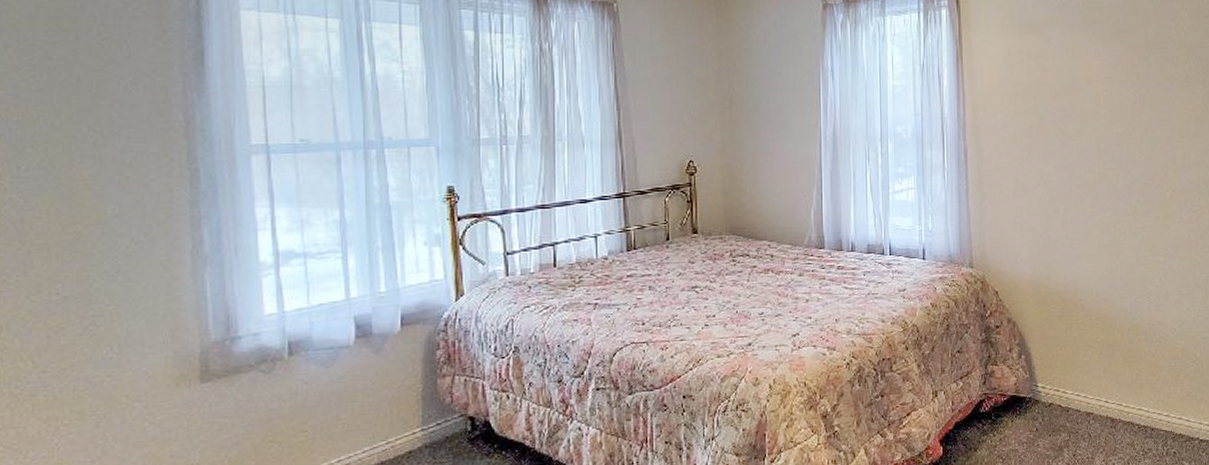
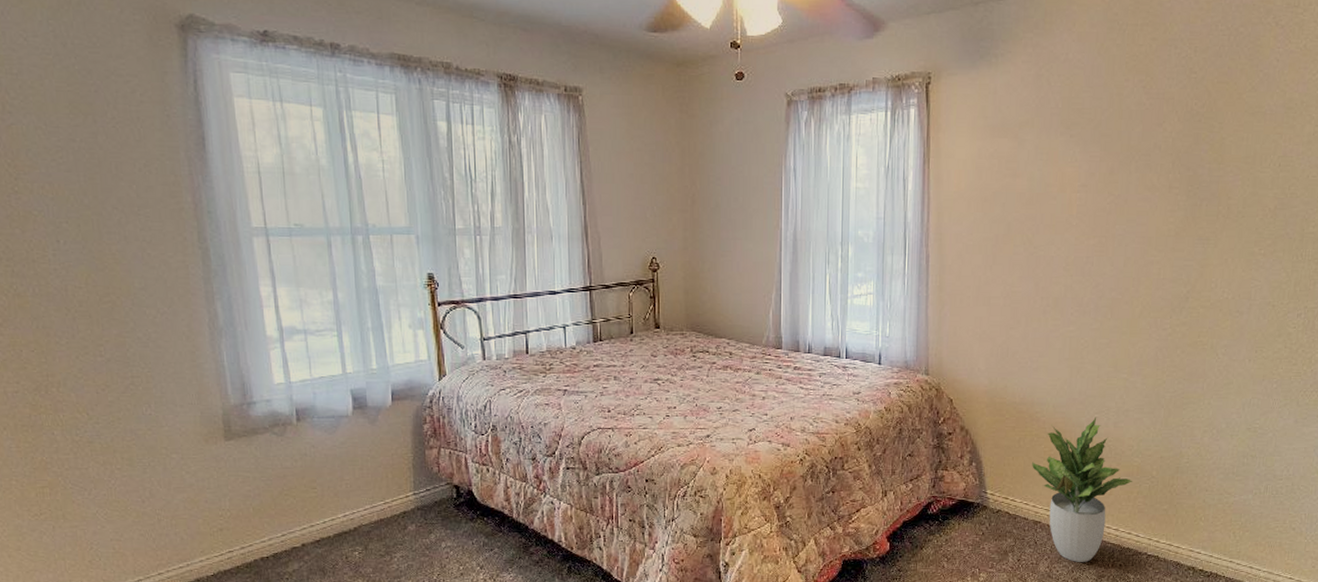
potted plant: none [1080,301,1178,453] -> present [1032,417,1132,562]

